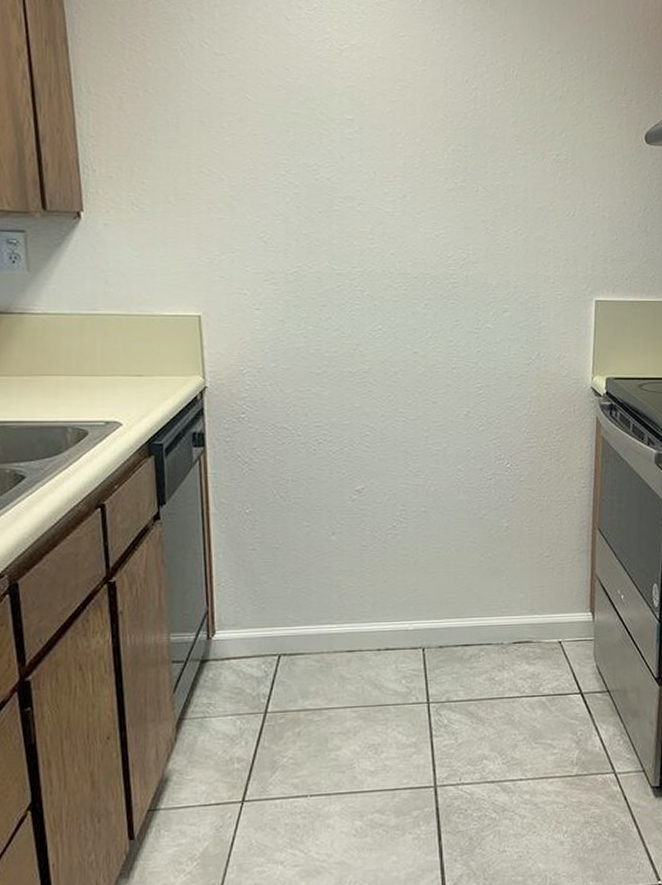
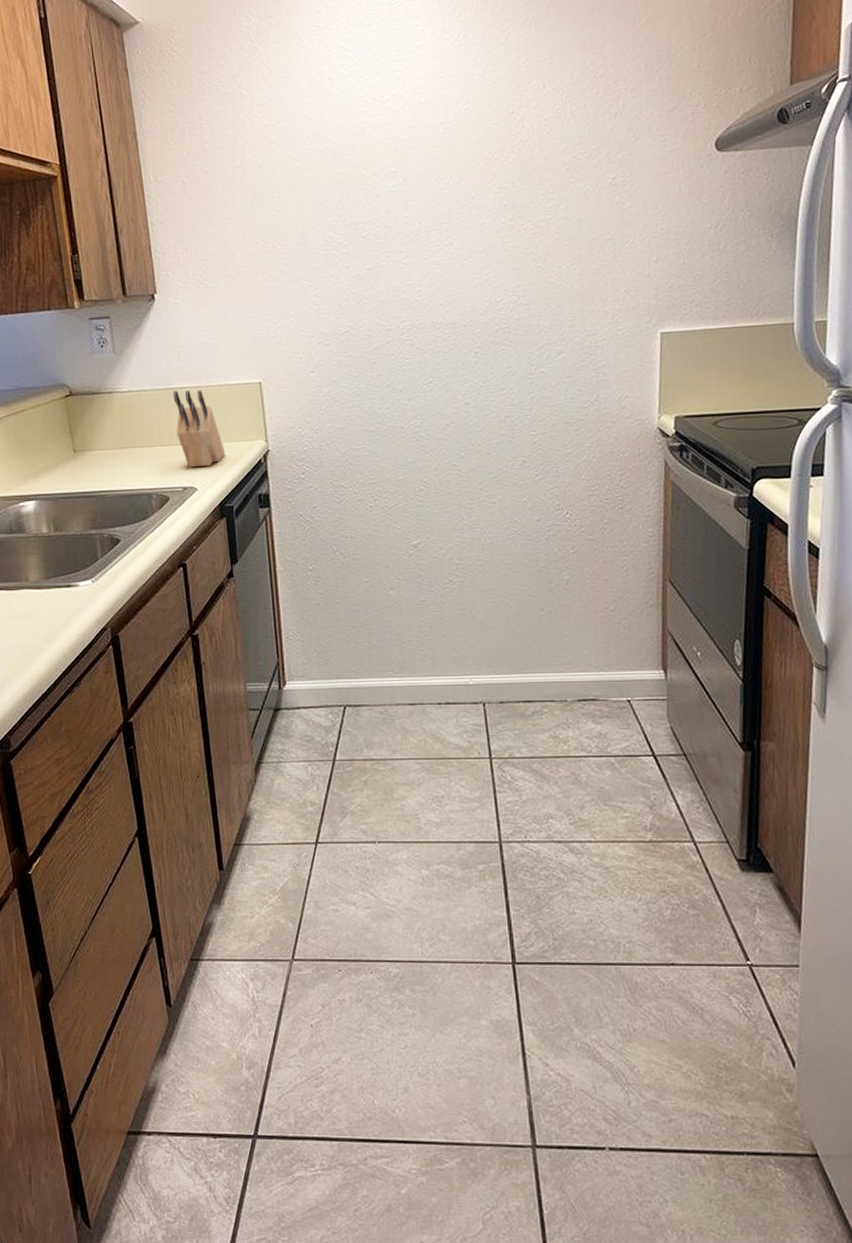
knife block: none [98,317,157,401] -> present [173,390,226,468]

